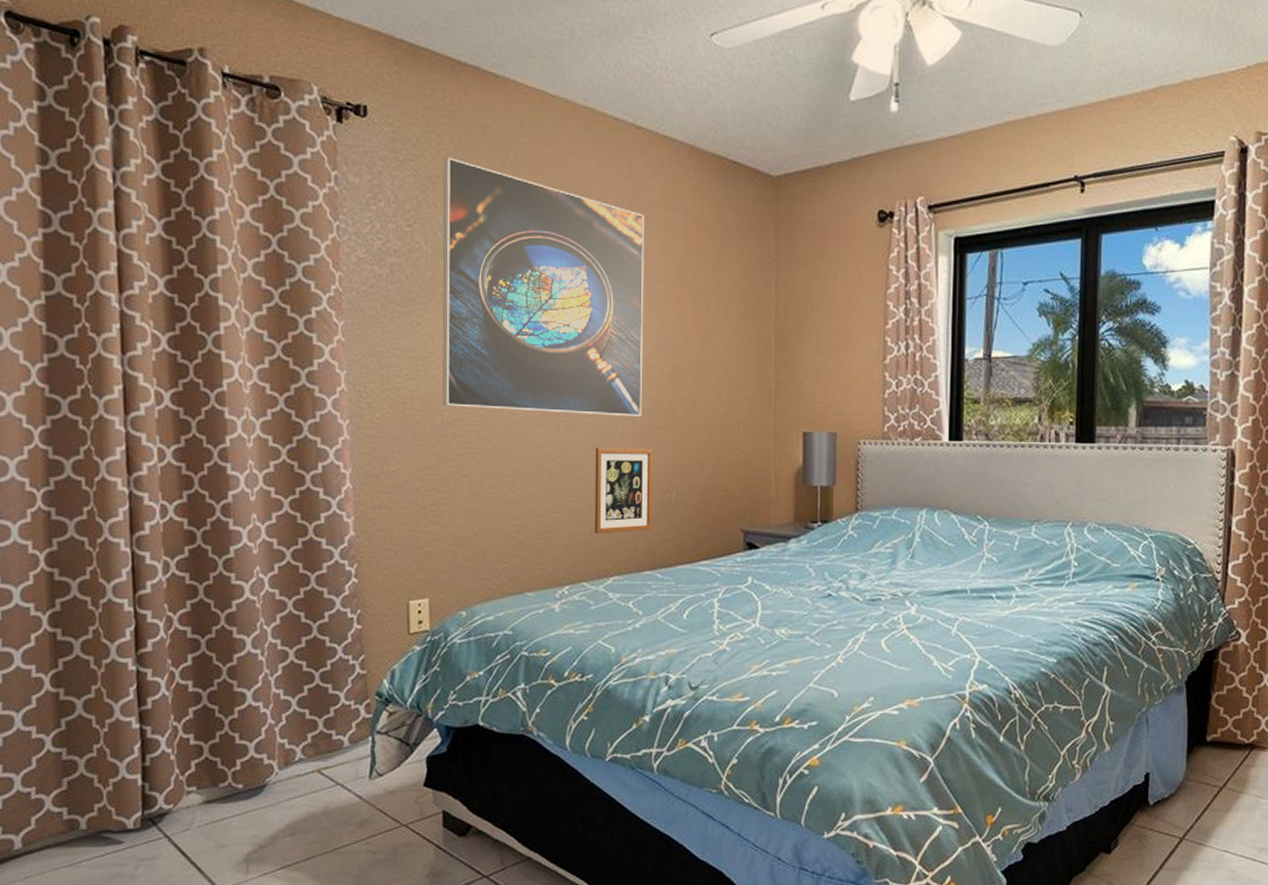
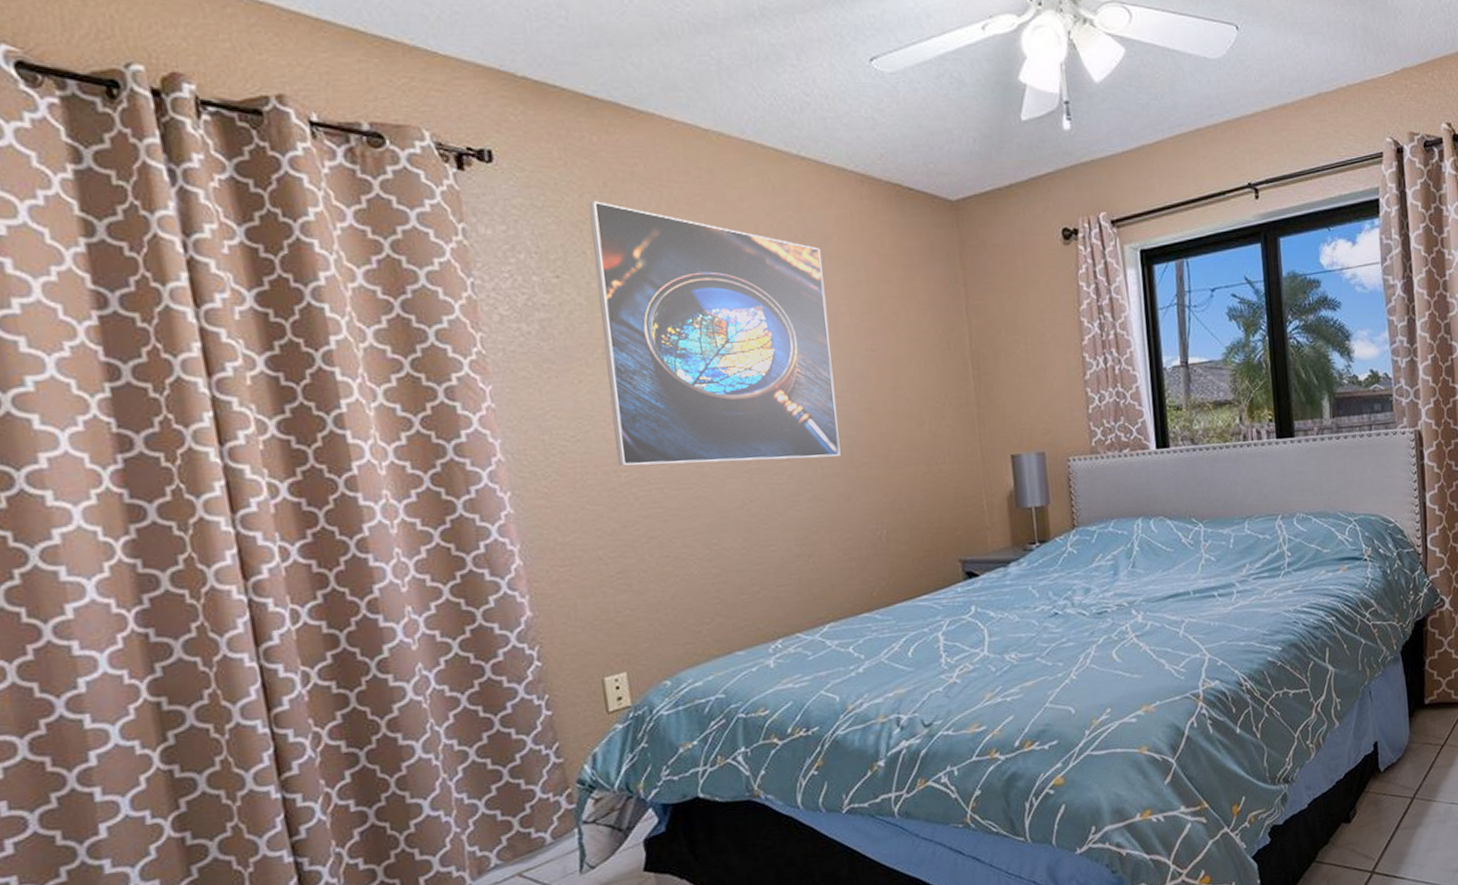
picture frame: present [594,448,653,534] -> none [794,487,865,582]

